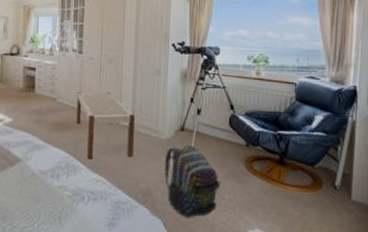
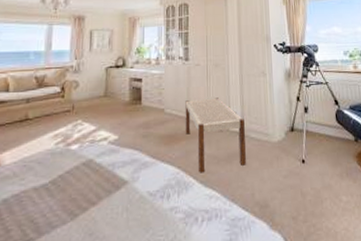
backpack: present [164,145,220,218] -> none [278,146,336,228]

